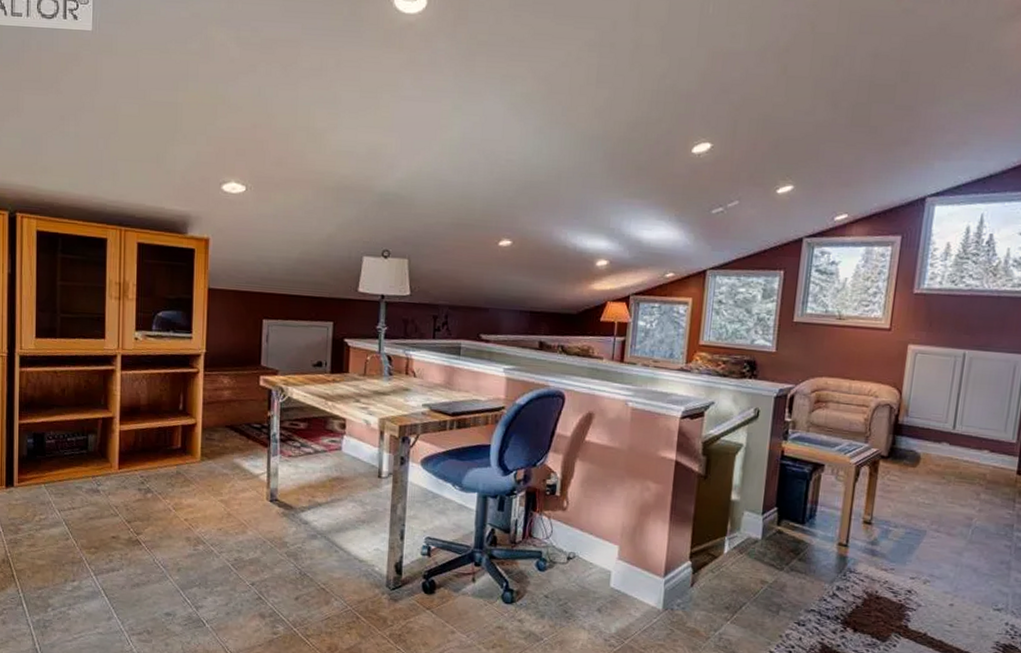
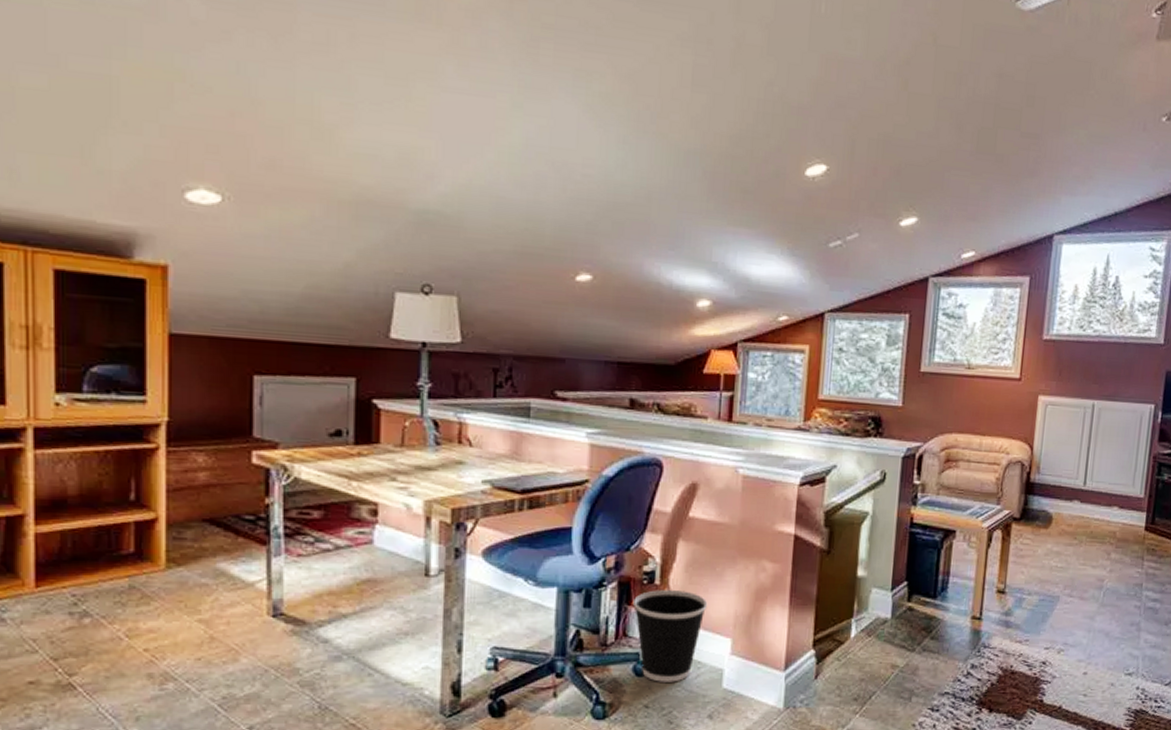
wastebasket: none [538,500,600,579] -> present [633,590,708,682]

